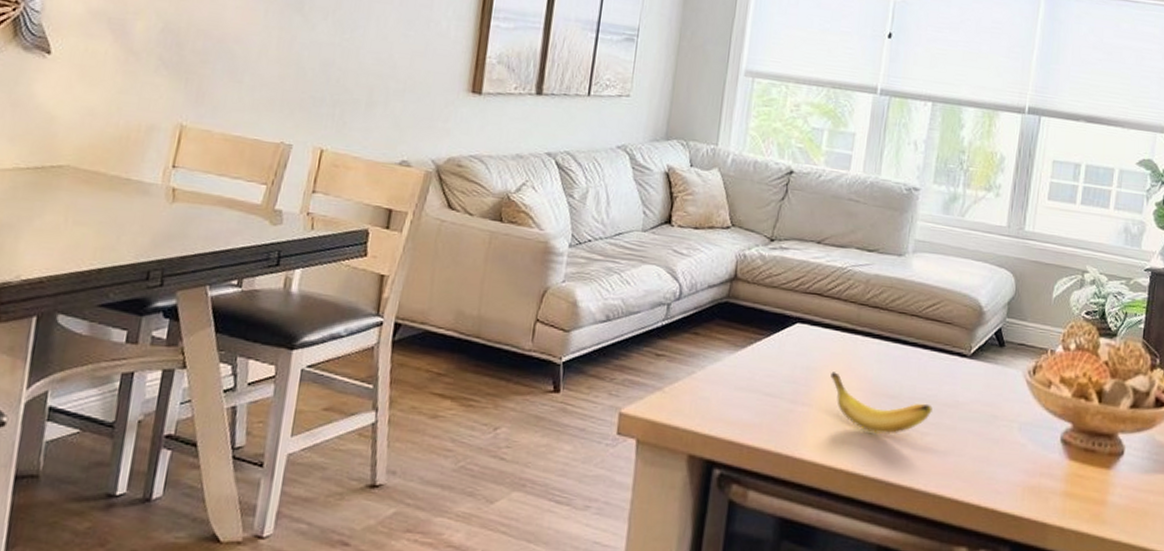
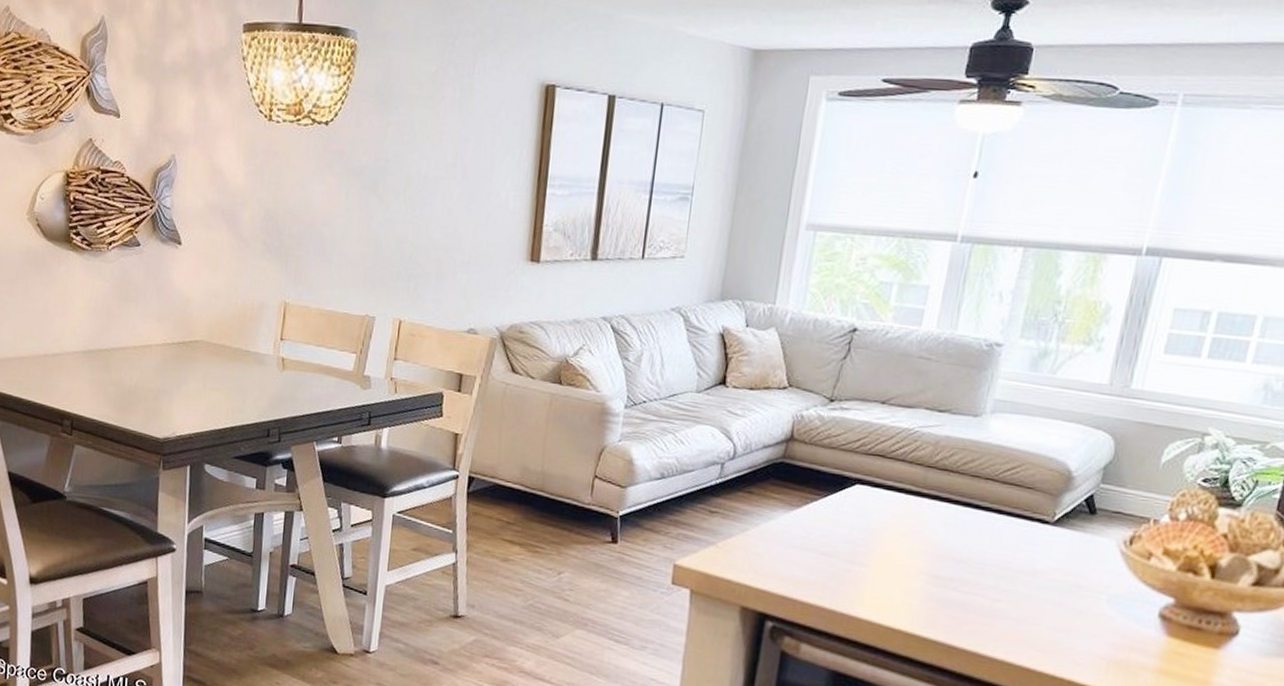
banana: present [831,372,933,435] -> none [891,534,1005,599]

